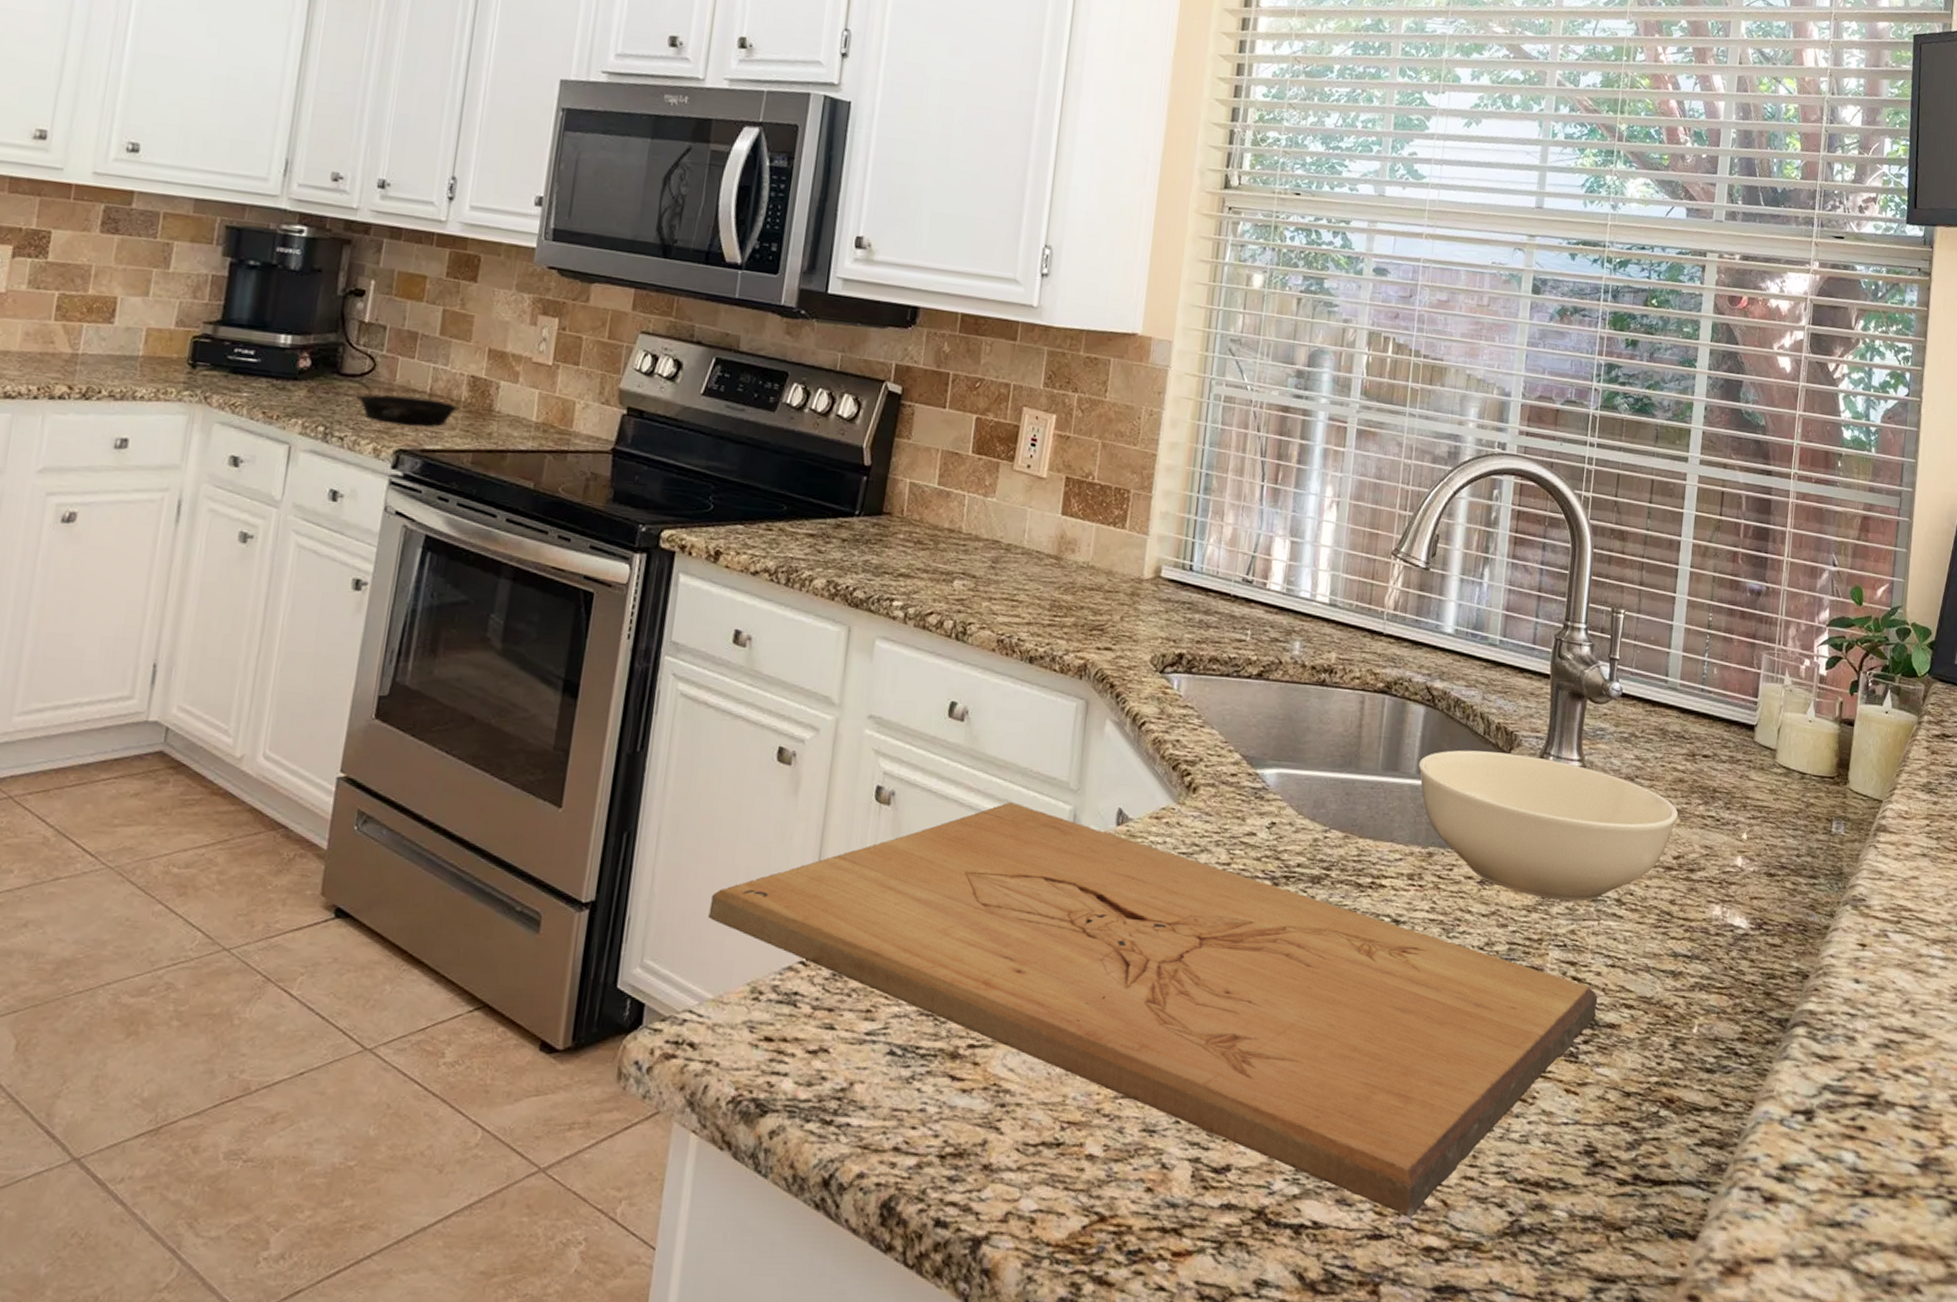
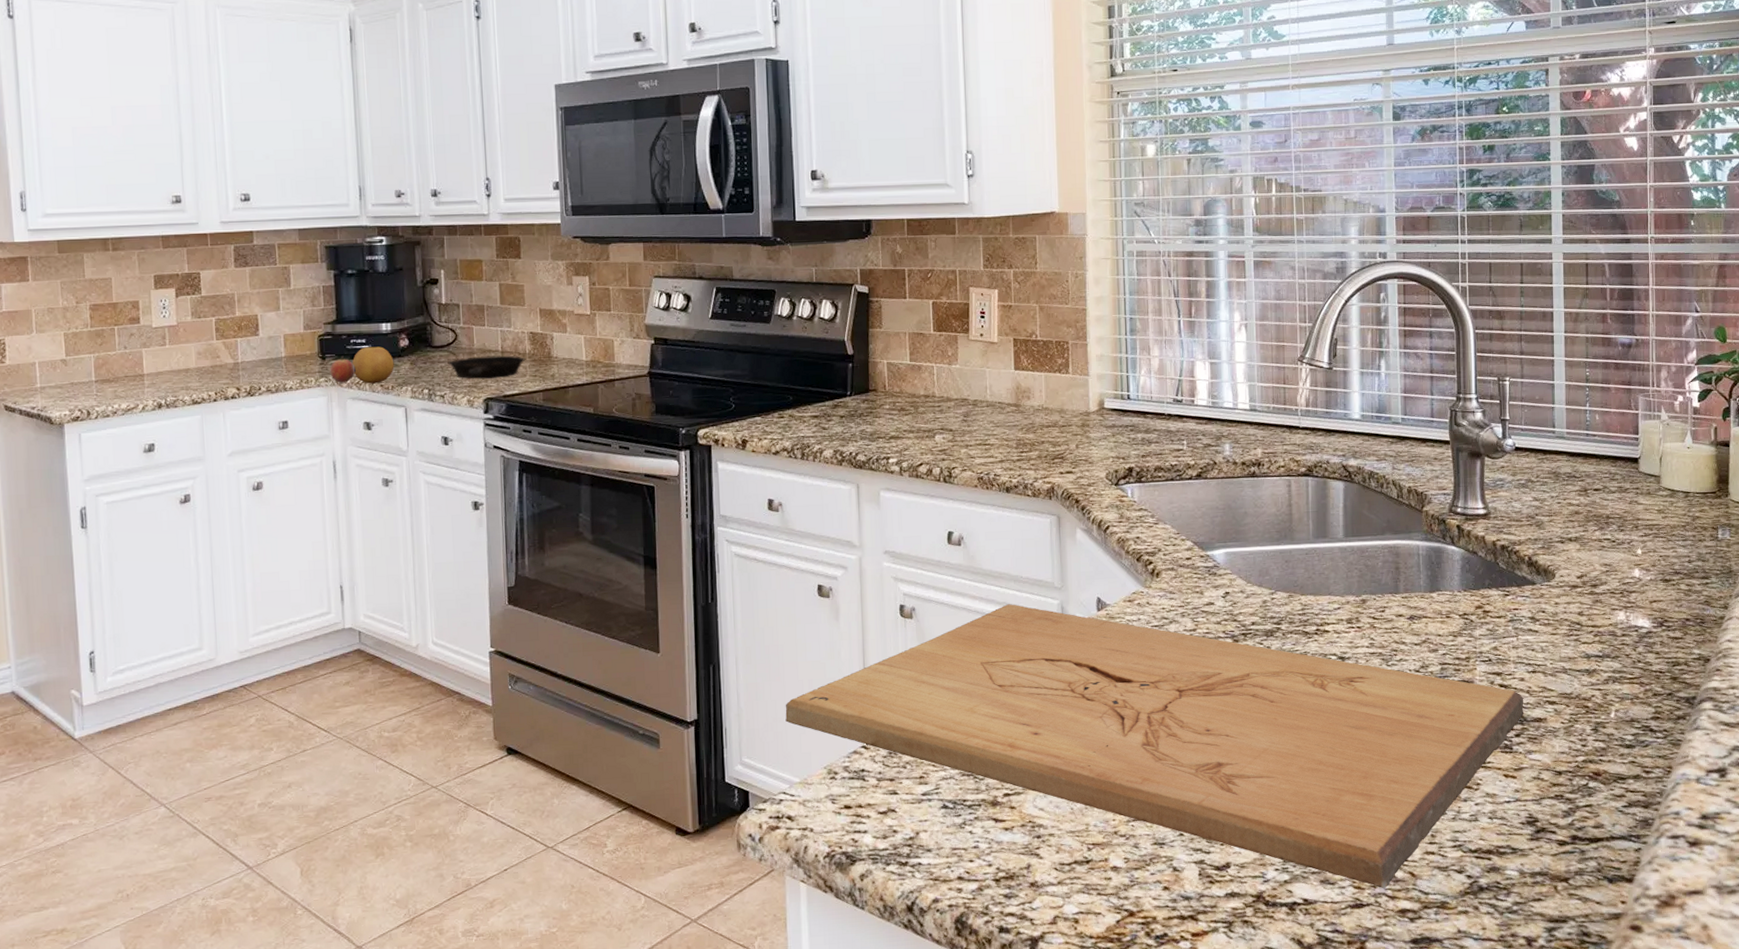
fruit: none [198,368,232,402] -> present [330,356,355,383]
fruit: none [229,360,287,409] -> present [351,346,394,384]
bowl: present [1418,750,1679,902] -> none [1344,510,1578,625]

